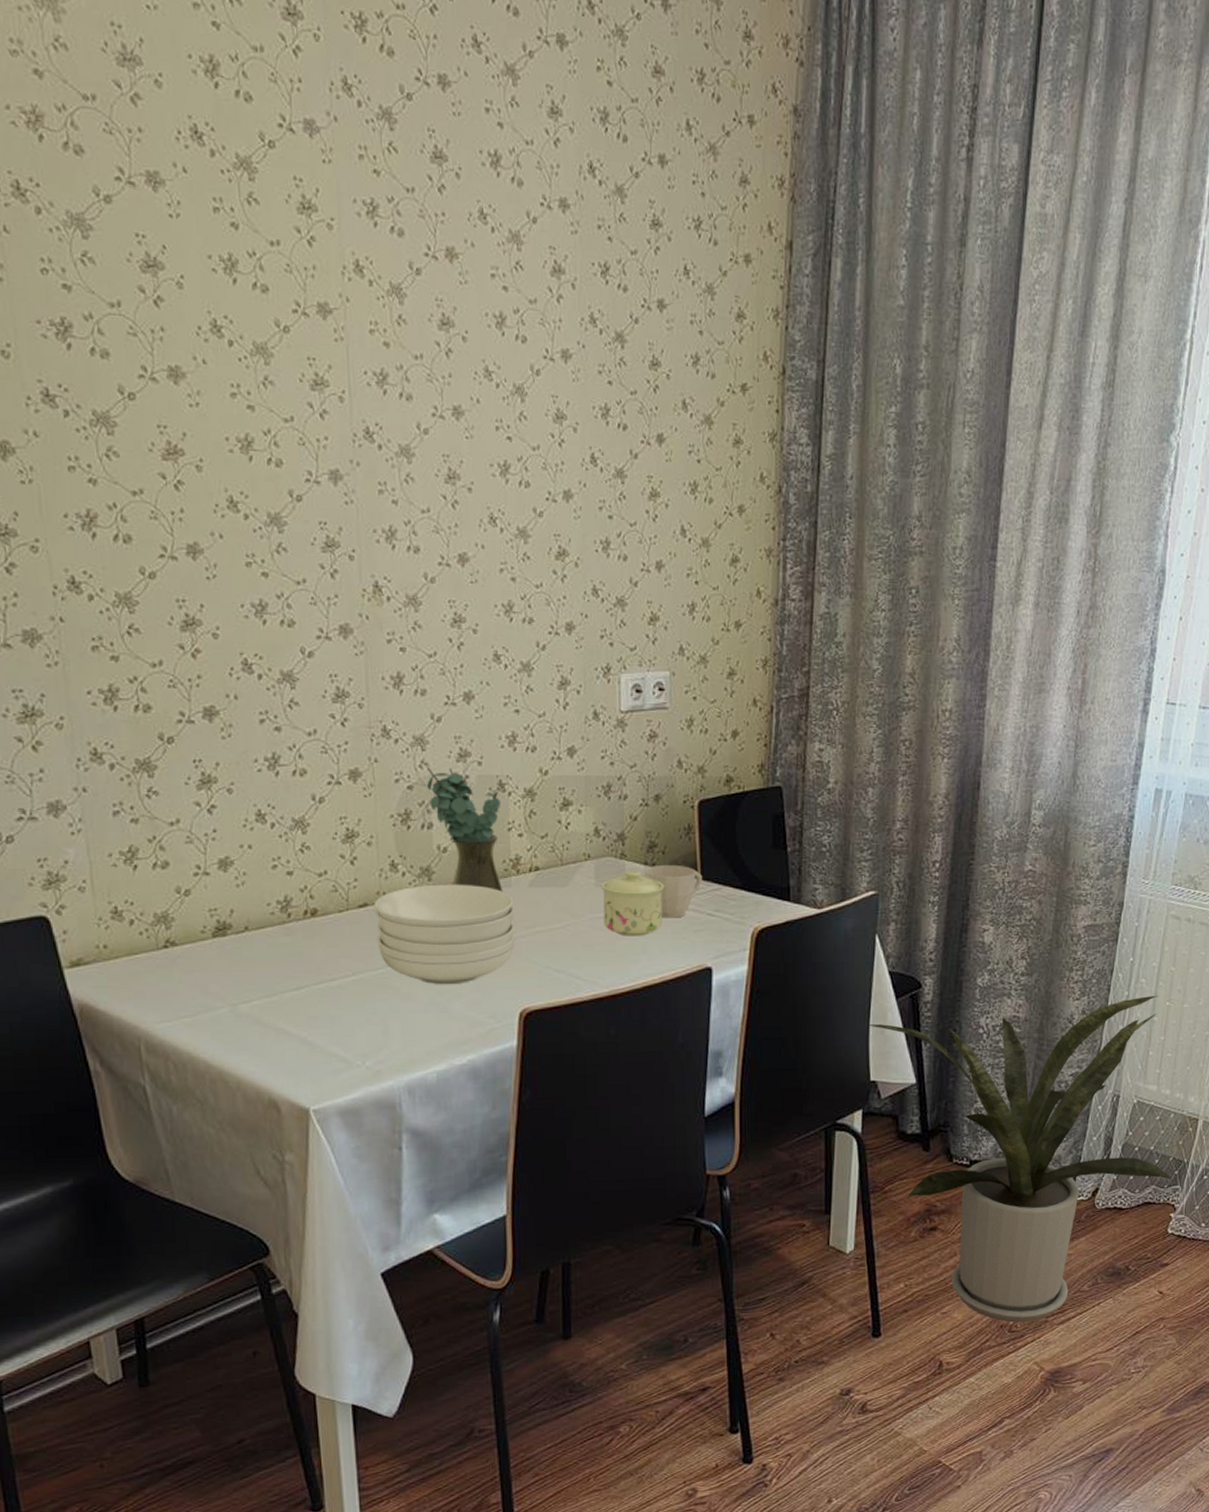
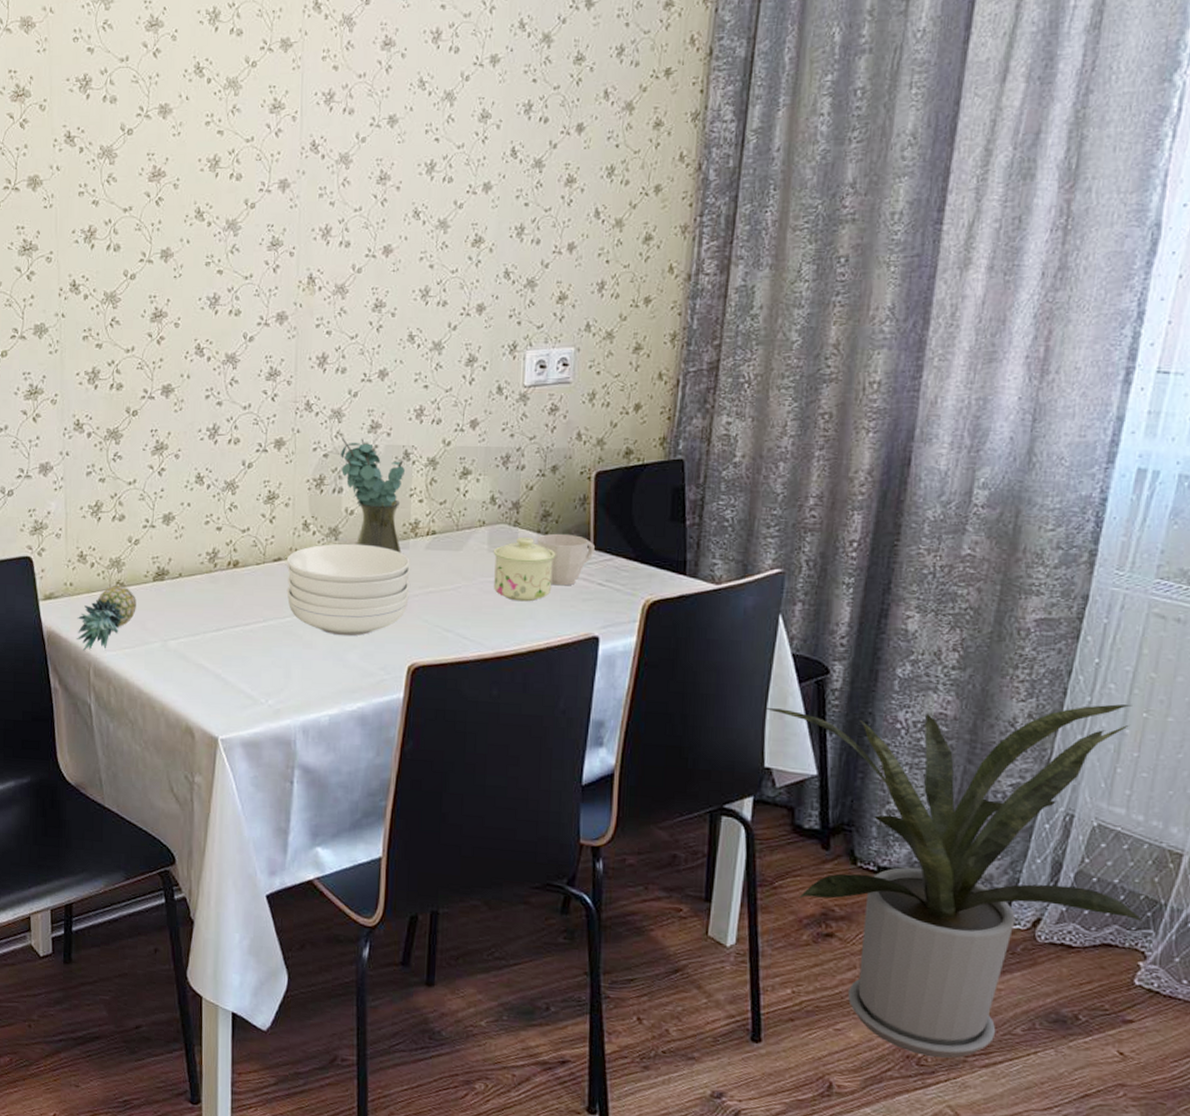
fruit: none [117,945,194,1024] -> present [77,586,136,651]

